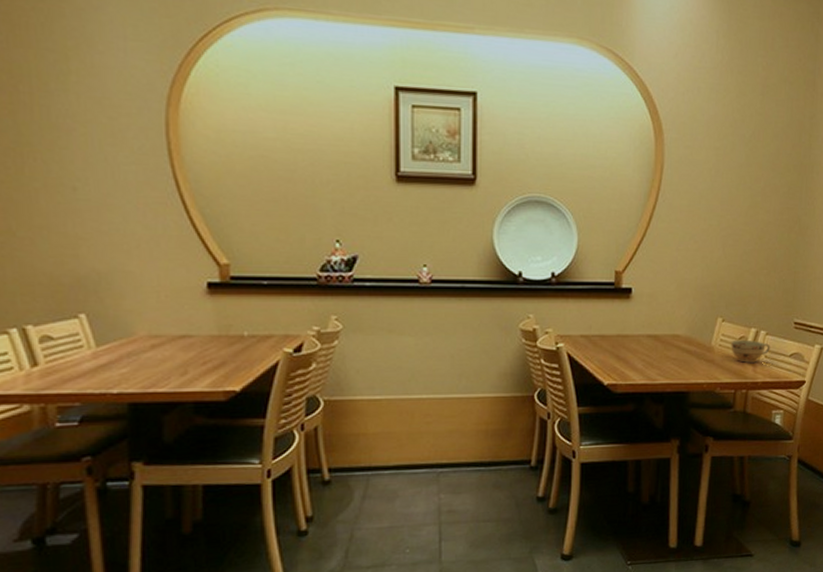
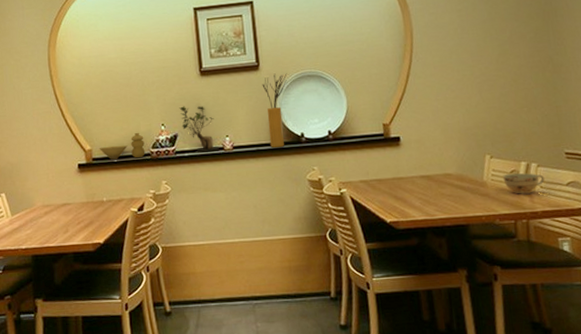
incense holder: none [241,248,310,283] -> present [99,133,145,160]
bonsai tree: none [362,219,414,284] -> present [179,106,221,153]
vase: none [477,192,511,287] -> present [262,73,287,149]

